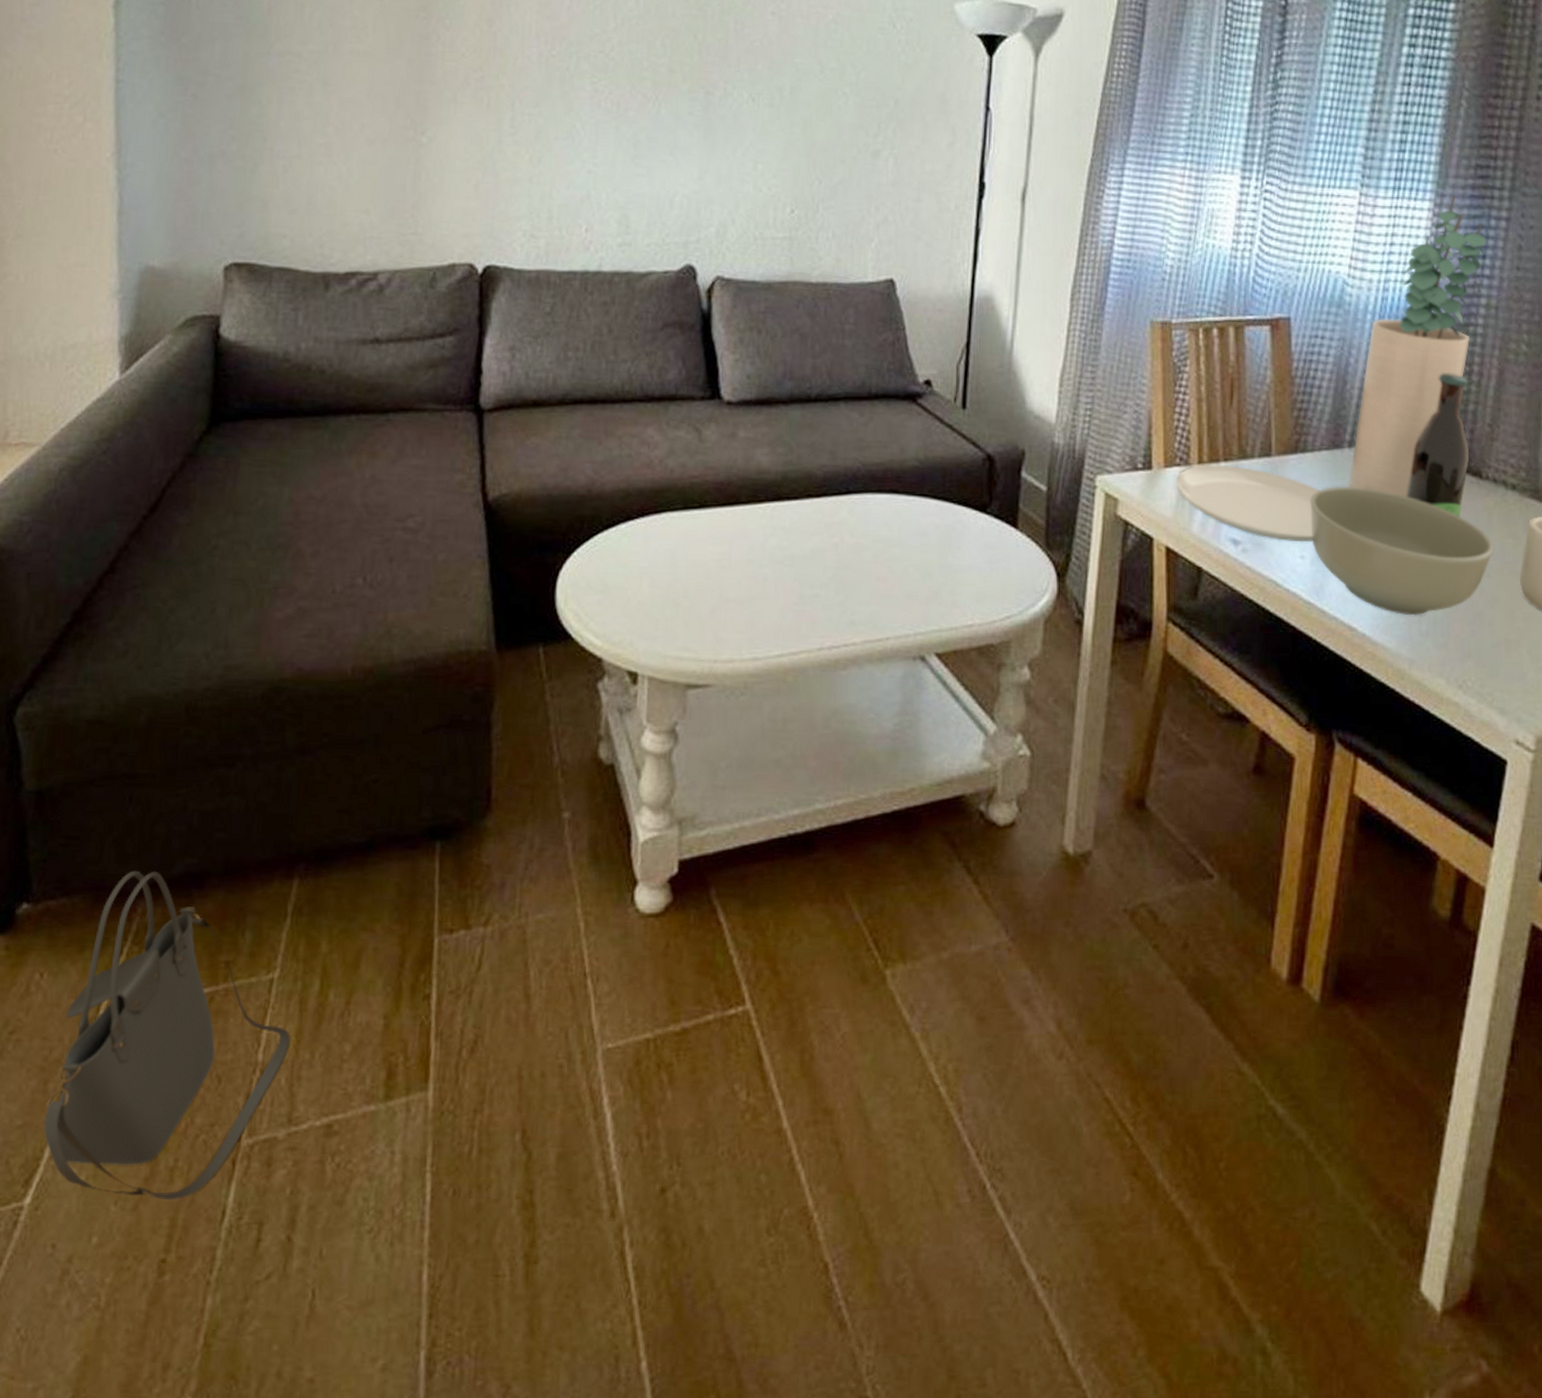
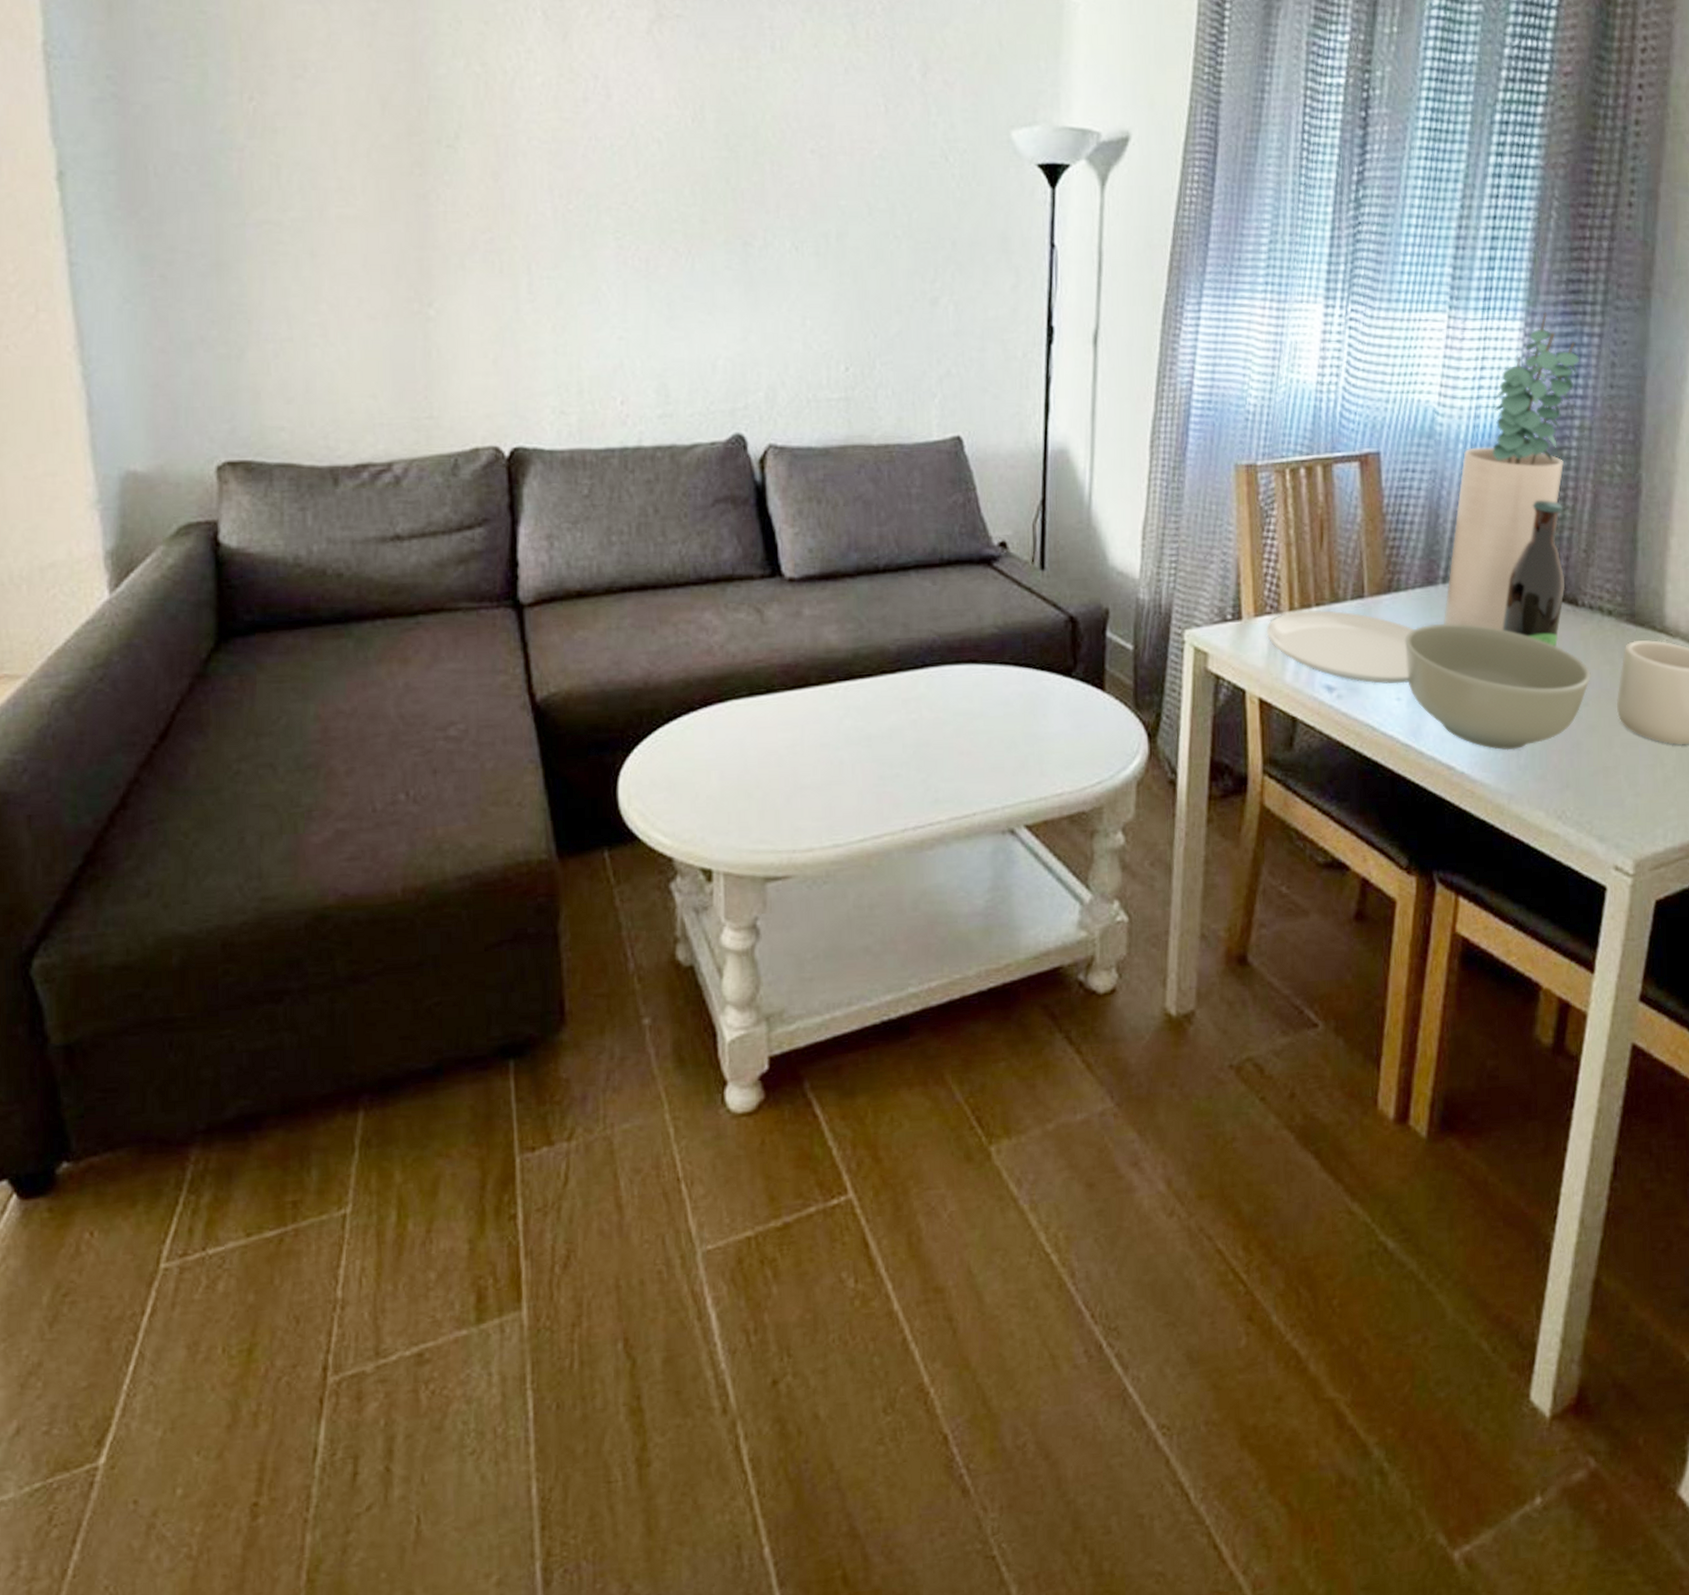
tote bag: present [44,870,290,1201] -> none [110,1117,370,1445]

